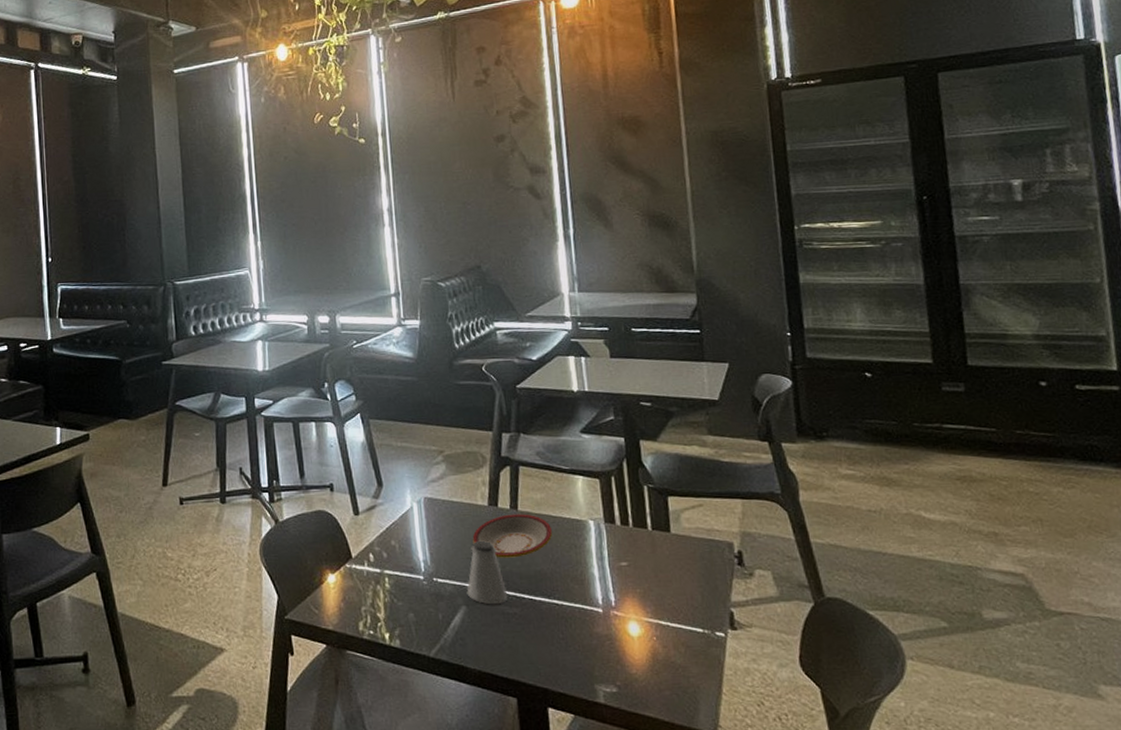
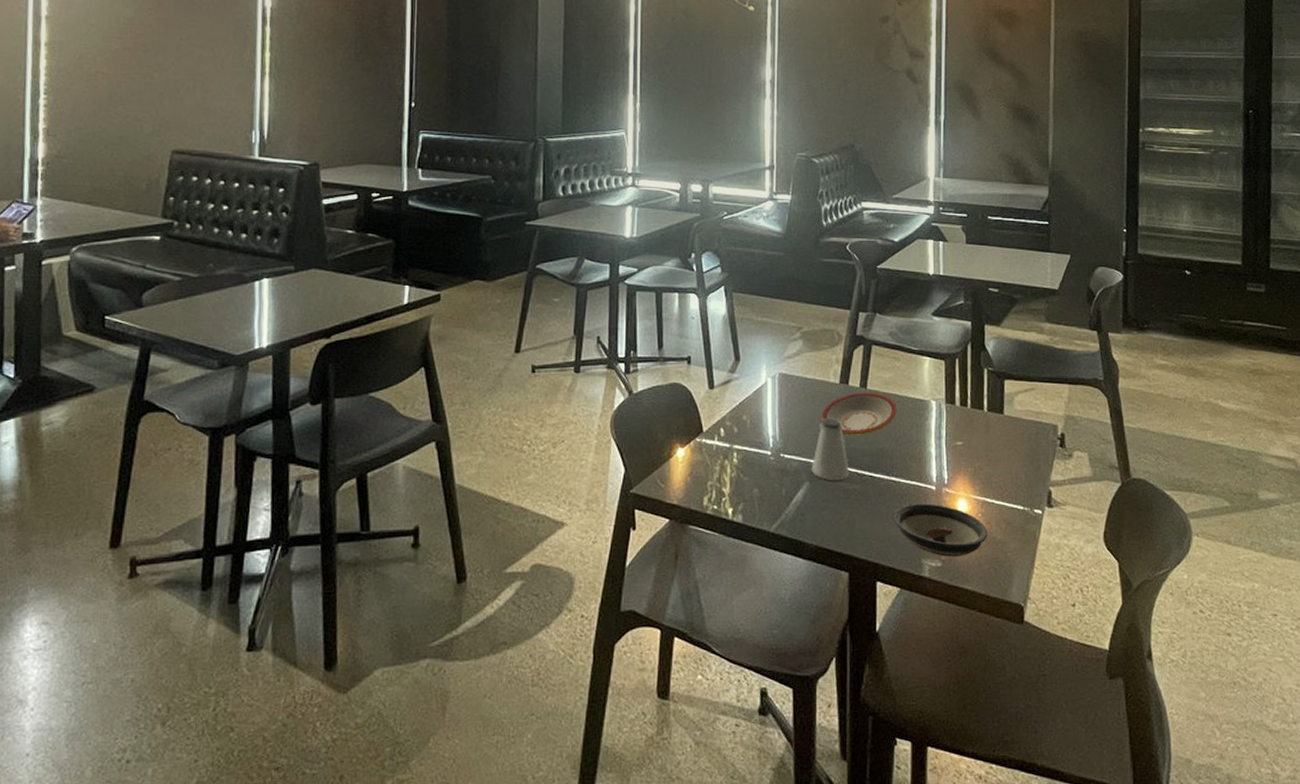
saucer: none [559,627,666,682] -> present [893,503,988,557]

